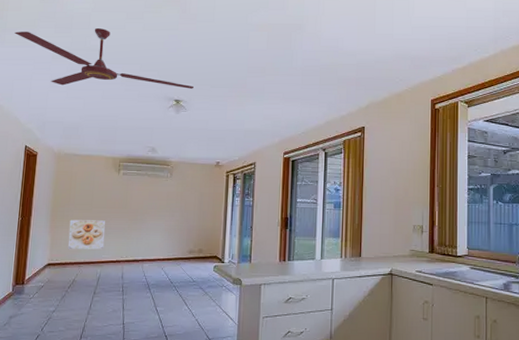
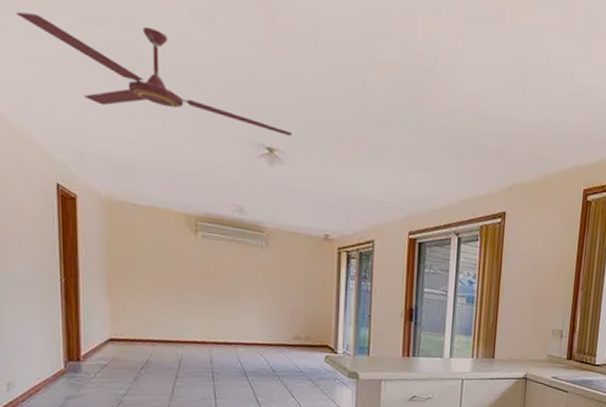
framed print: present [68,219,105,250] -> none [134,287,184,327]

